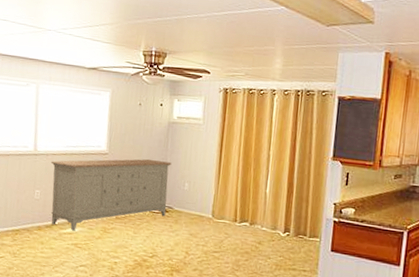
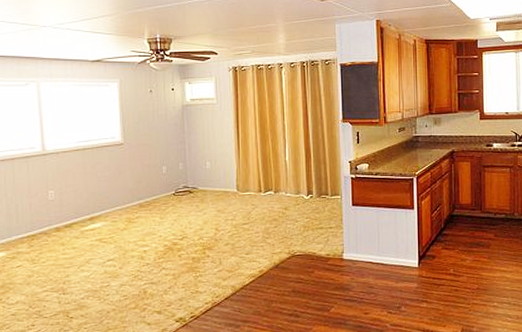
sideboard: present [50,159,172,231] -> none [62,143,191,227]

